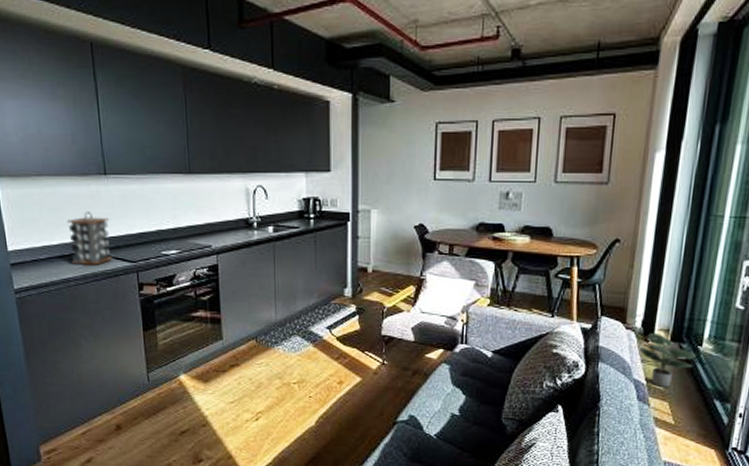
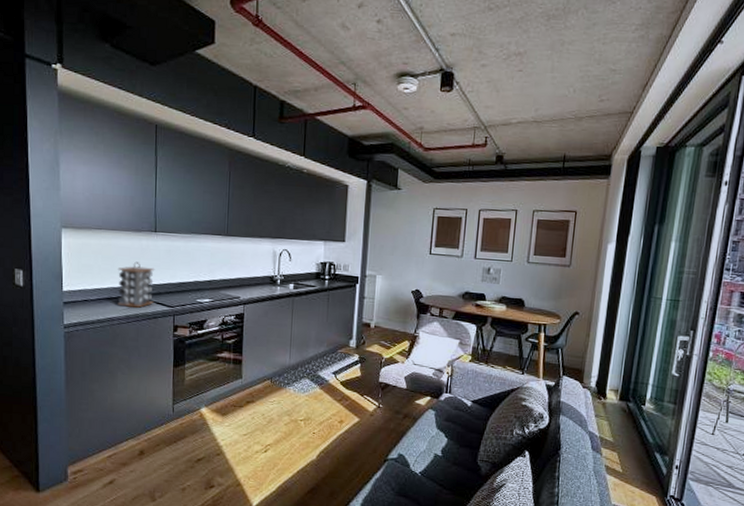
potted plant: present [639,333,697,387] -> none [593,392,640,439]

